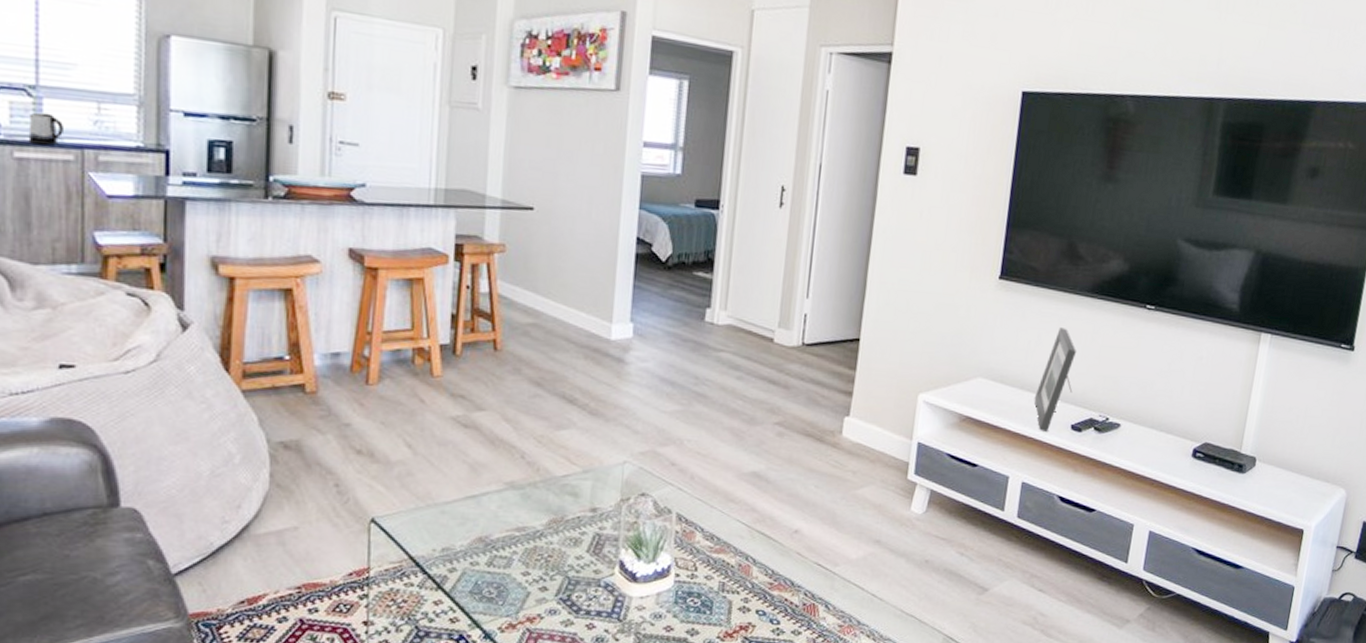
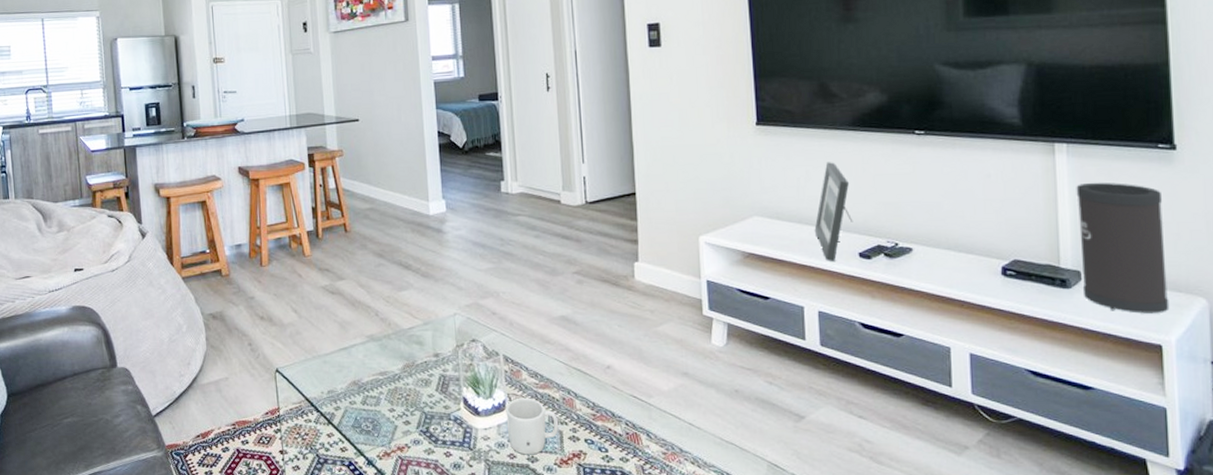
kettle: present [28,112,63,146] -> none [45,102,64,123]
mug: none [668,562,730,627] -> present [506,397,559,455]
speaker: none [1253,374,1334,501] -> present [1076,182,1170,314]

